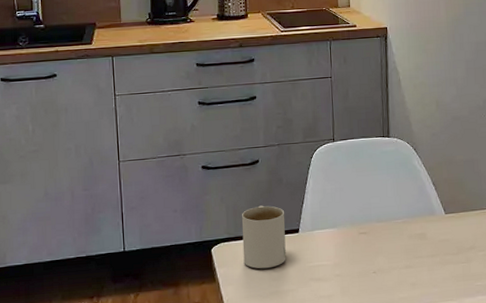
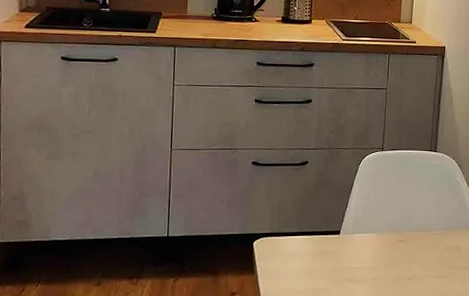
mug: present [241,205,286,269] -> none [283,205,328,266]

